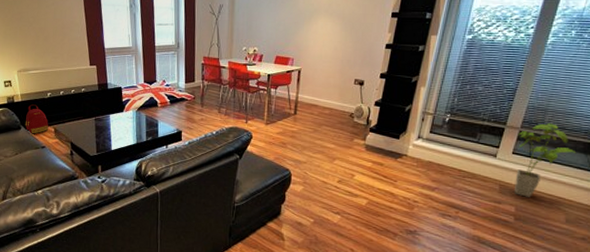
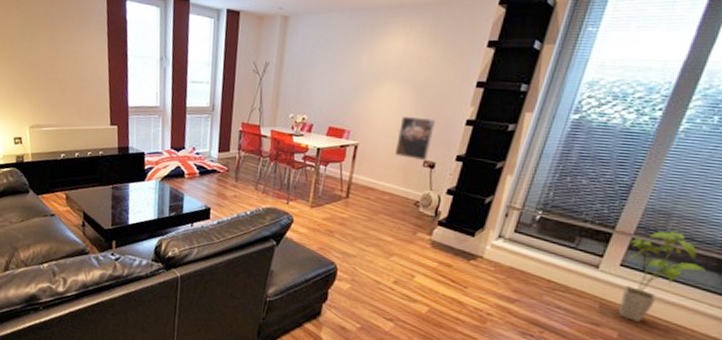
backpack: present [25,104,49,134] -> none [34,166,60,200]
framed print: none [330,43,361,80] -> present [394,115,435,161]

